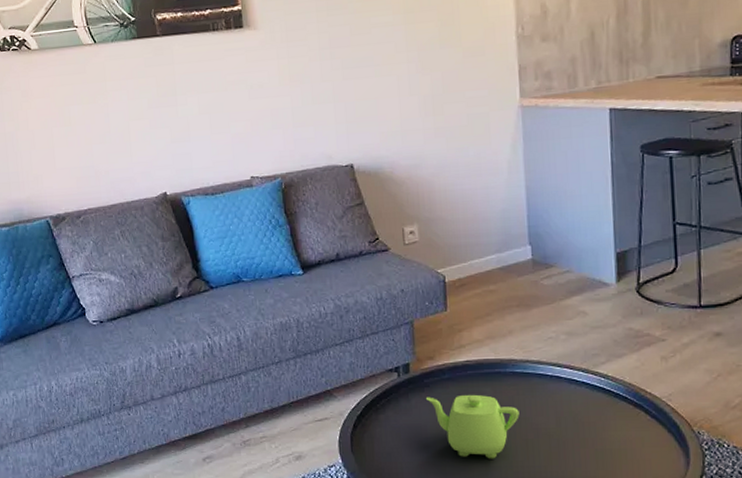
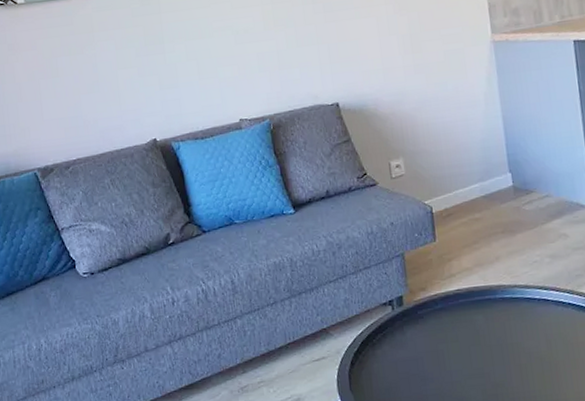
teapot: present [425,394,519,459] -> none [420,322,512,388]

